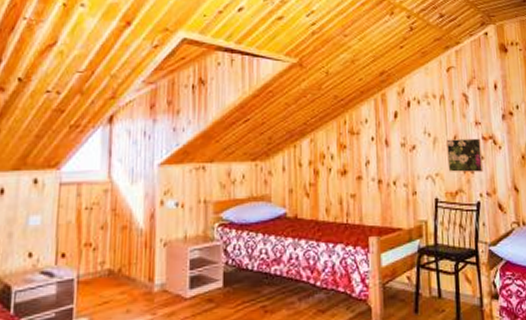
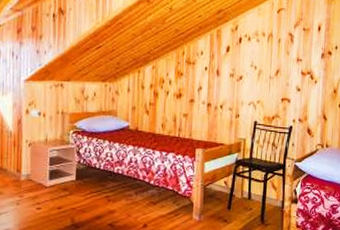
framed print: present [446,138,484,172] -> none [268,72,300,102]

